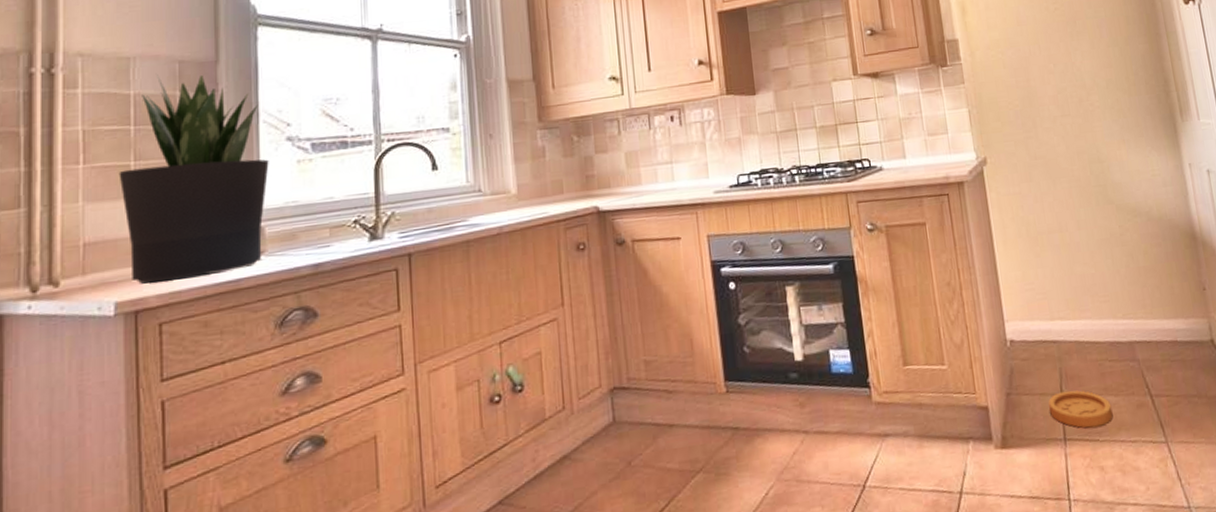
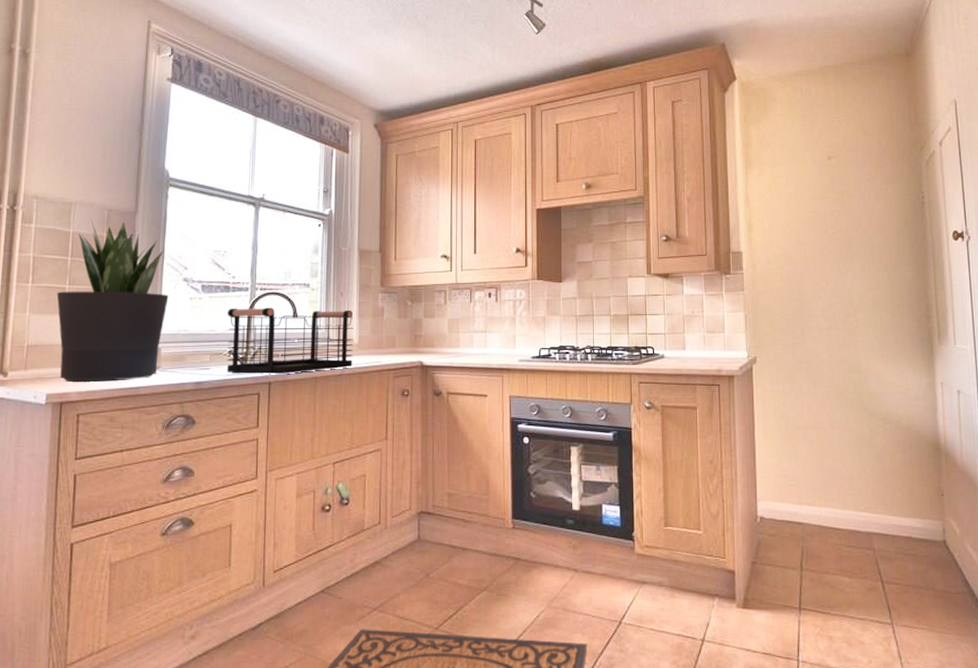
dish rack: none [347,155,512,248] -> present [226,307,353,374]
pet bowl: present [1048,390,1113,429] -> none [789,567,846,603]

